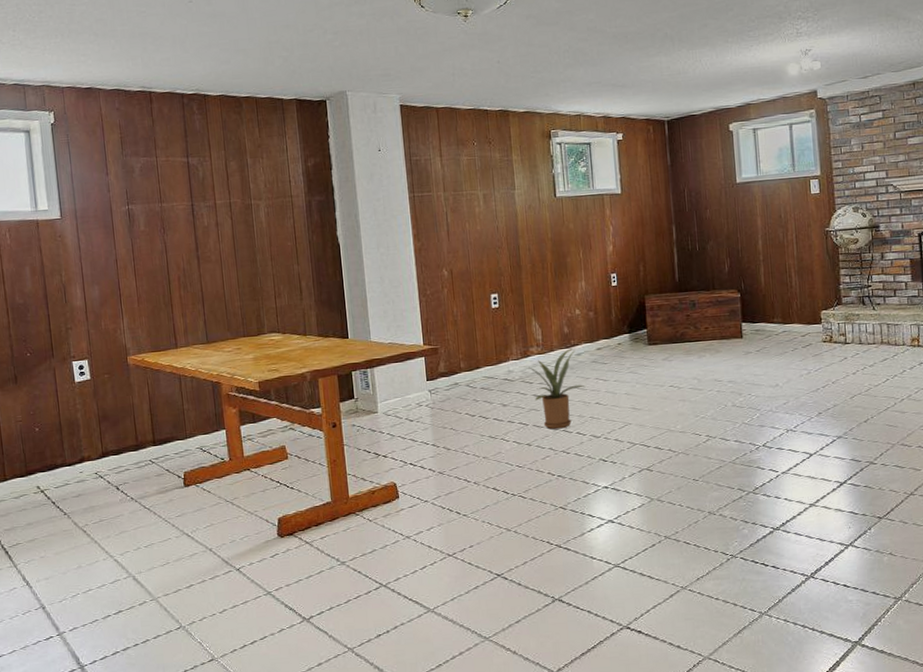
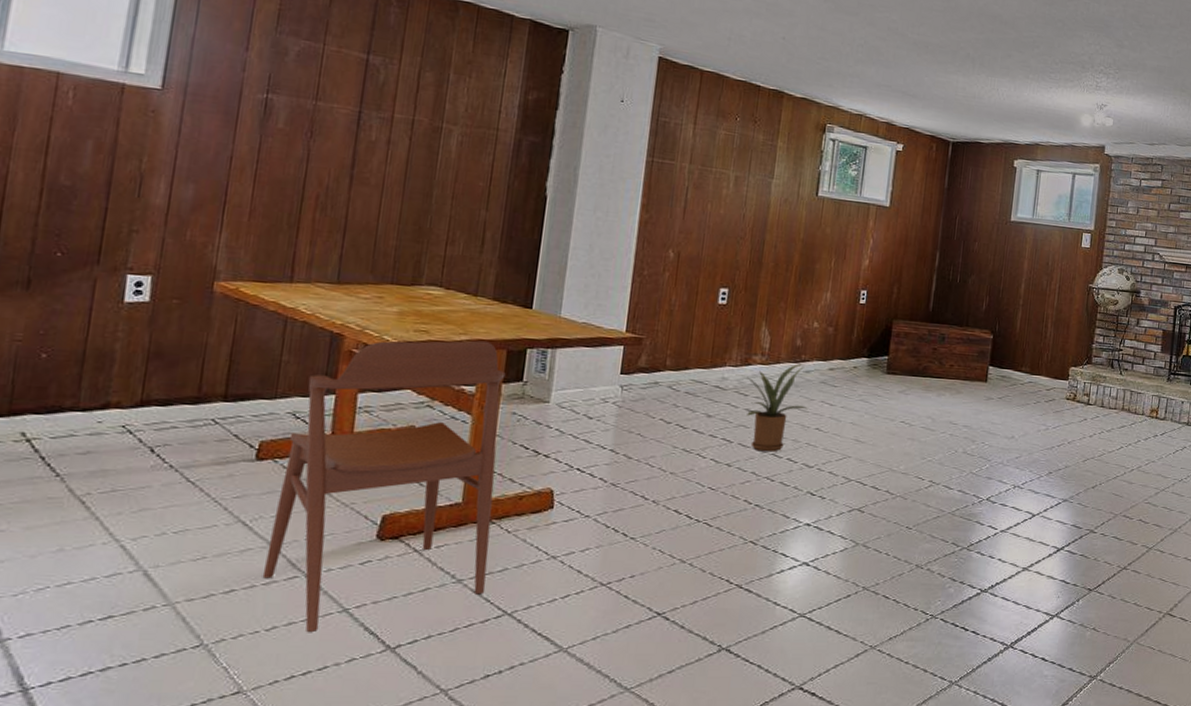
chair: none [202,370,363,611] -> present [262,340,506,632]

